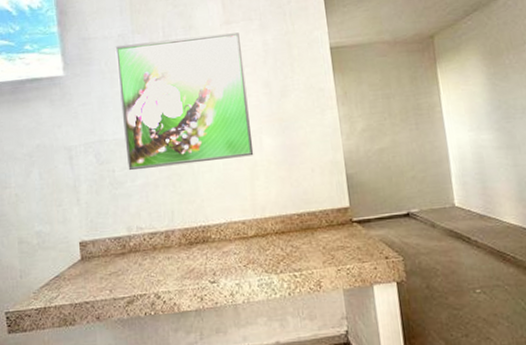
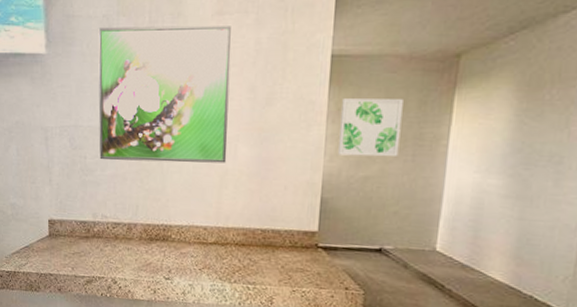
wall art: none [347,77,404,133] -> present [338,98,403,157]

